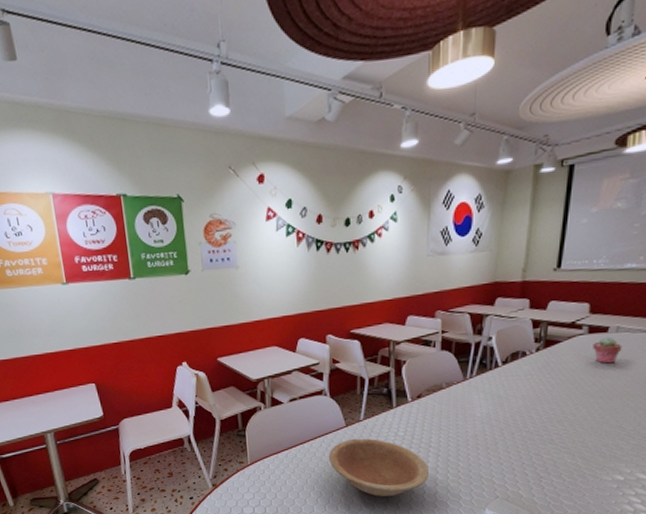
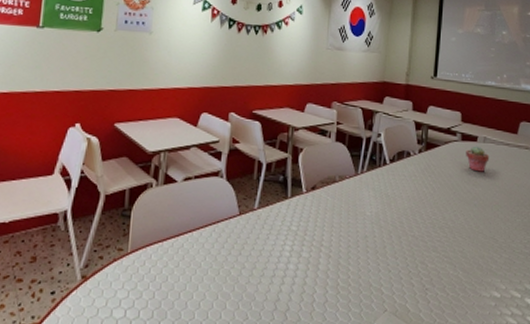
bowl: present [328,438,428,497] -> none [217,230,319,303]

